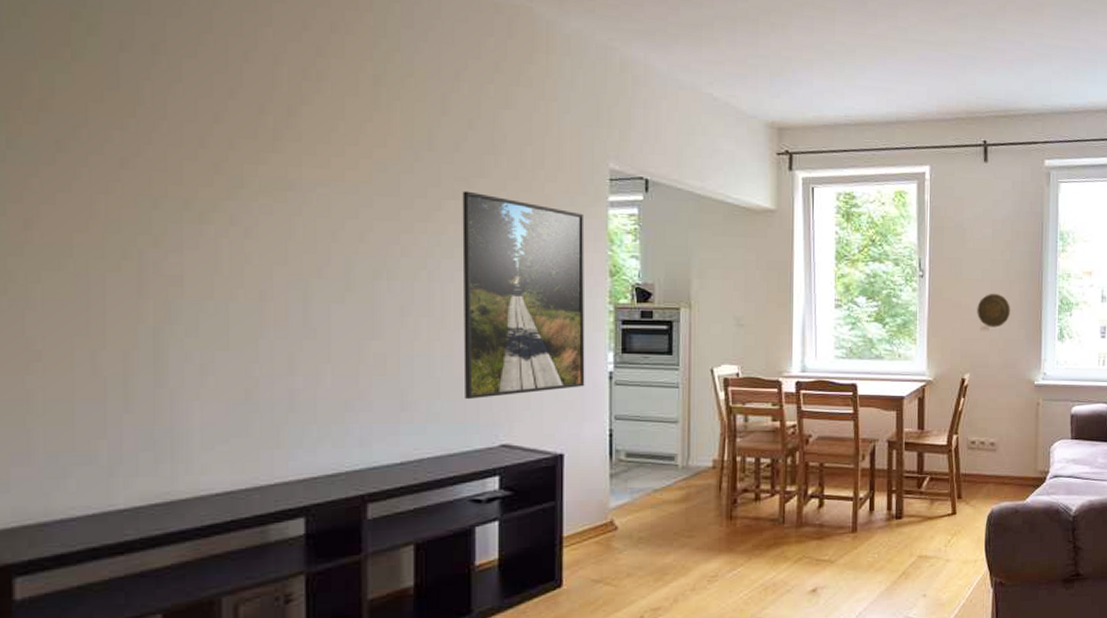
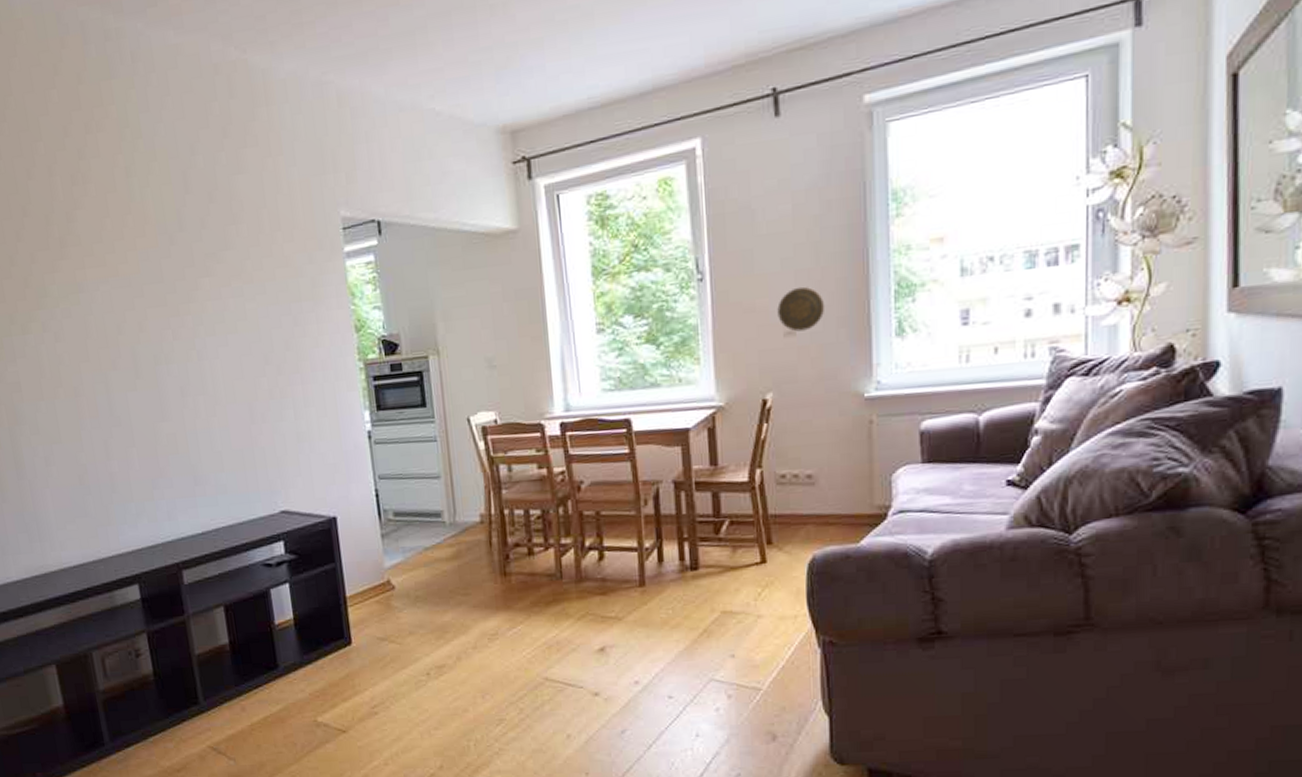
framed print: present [462,191,585,400] -> none [214,265,347,471]

